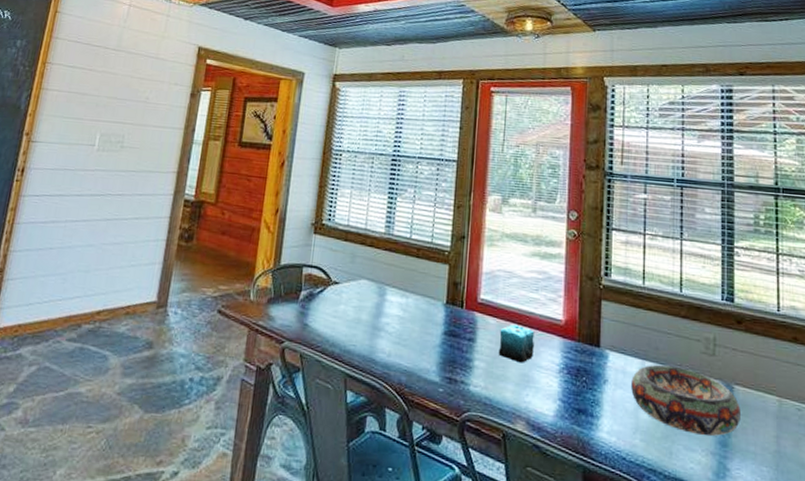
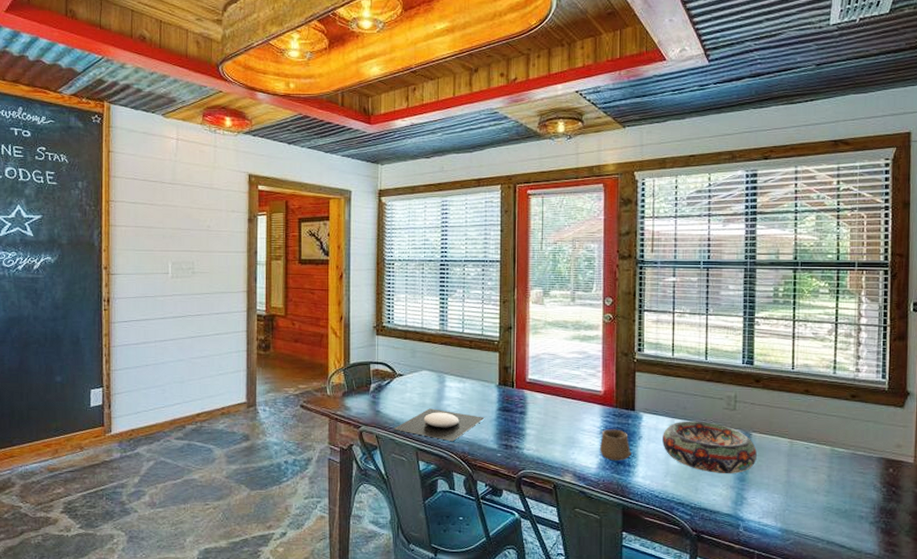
plate: none [321,325,428,370] -> present [393,408,485,442]
candle: present [498,324,535,363] -> none [547,397,577,428]
cup: none [557,367,595,410] -> present [599,429,632,461]

